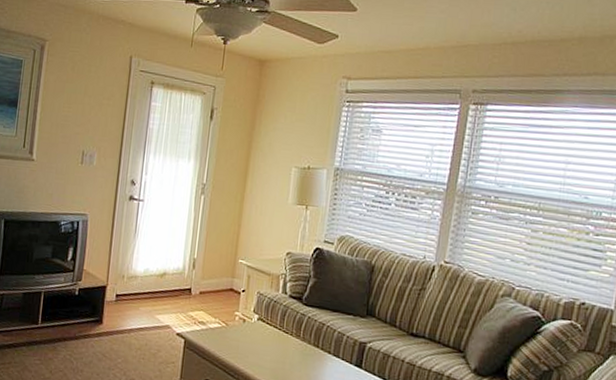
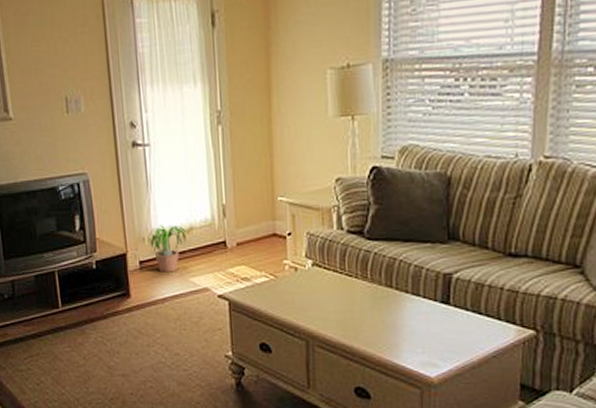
potted plant: none [126,267,160,308] -> present [148,225,187,272]

